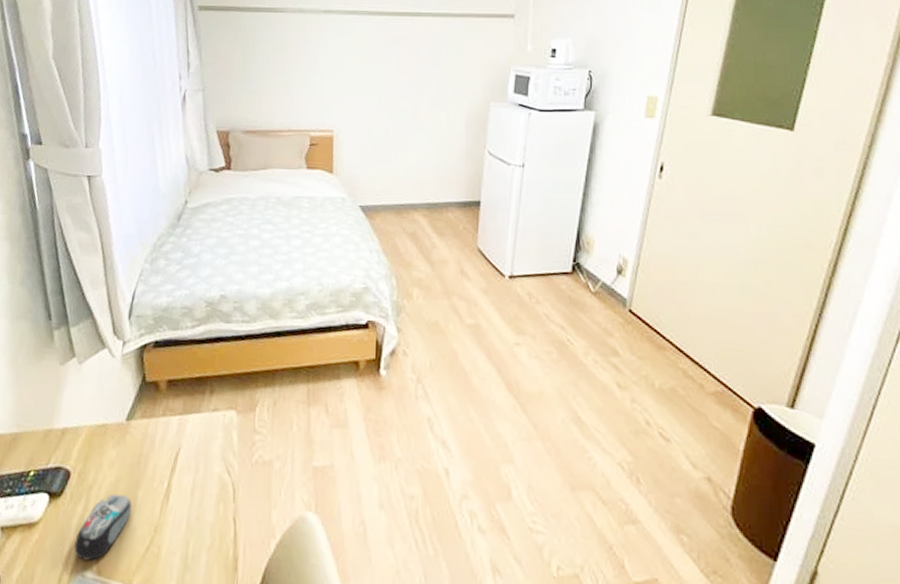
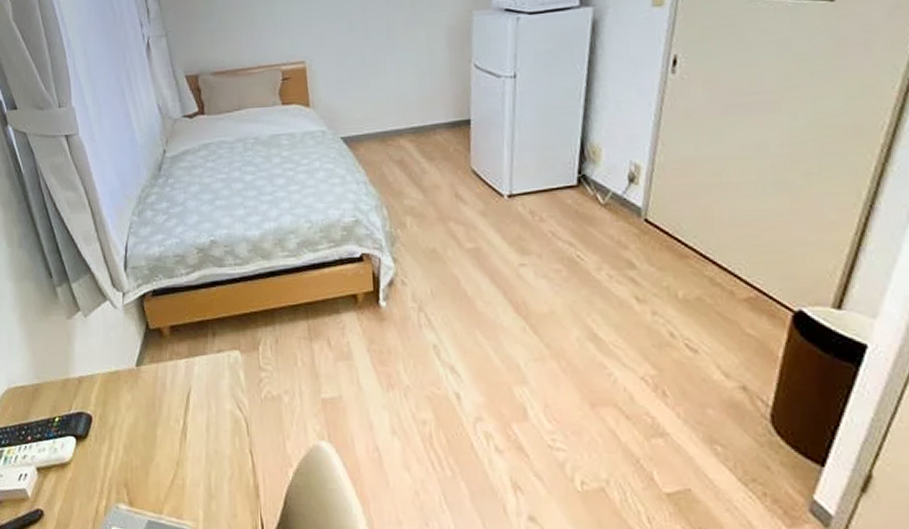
computer mouse: present [74,494,132,561] -> none [105,433,153,494]

